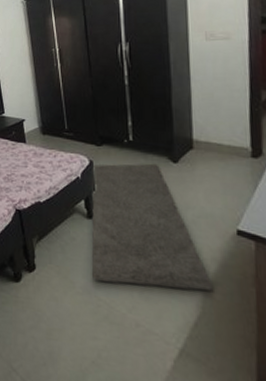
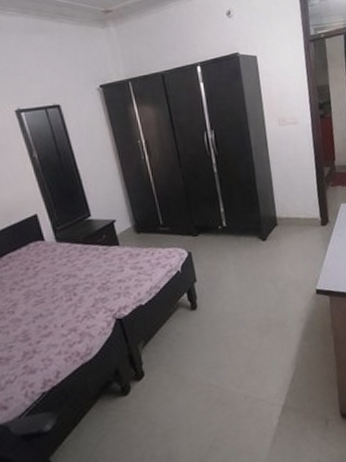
rug: present [92,163,212,291] -> none [191,244,302,370]

